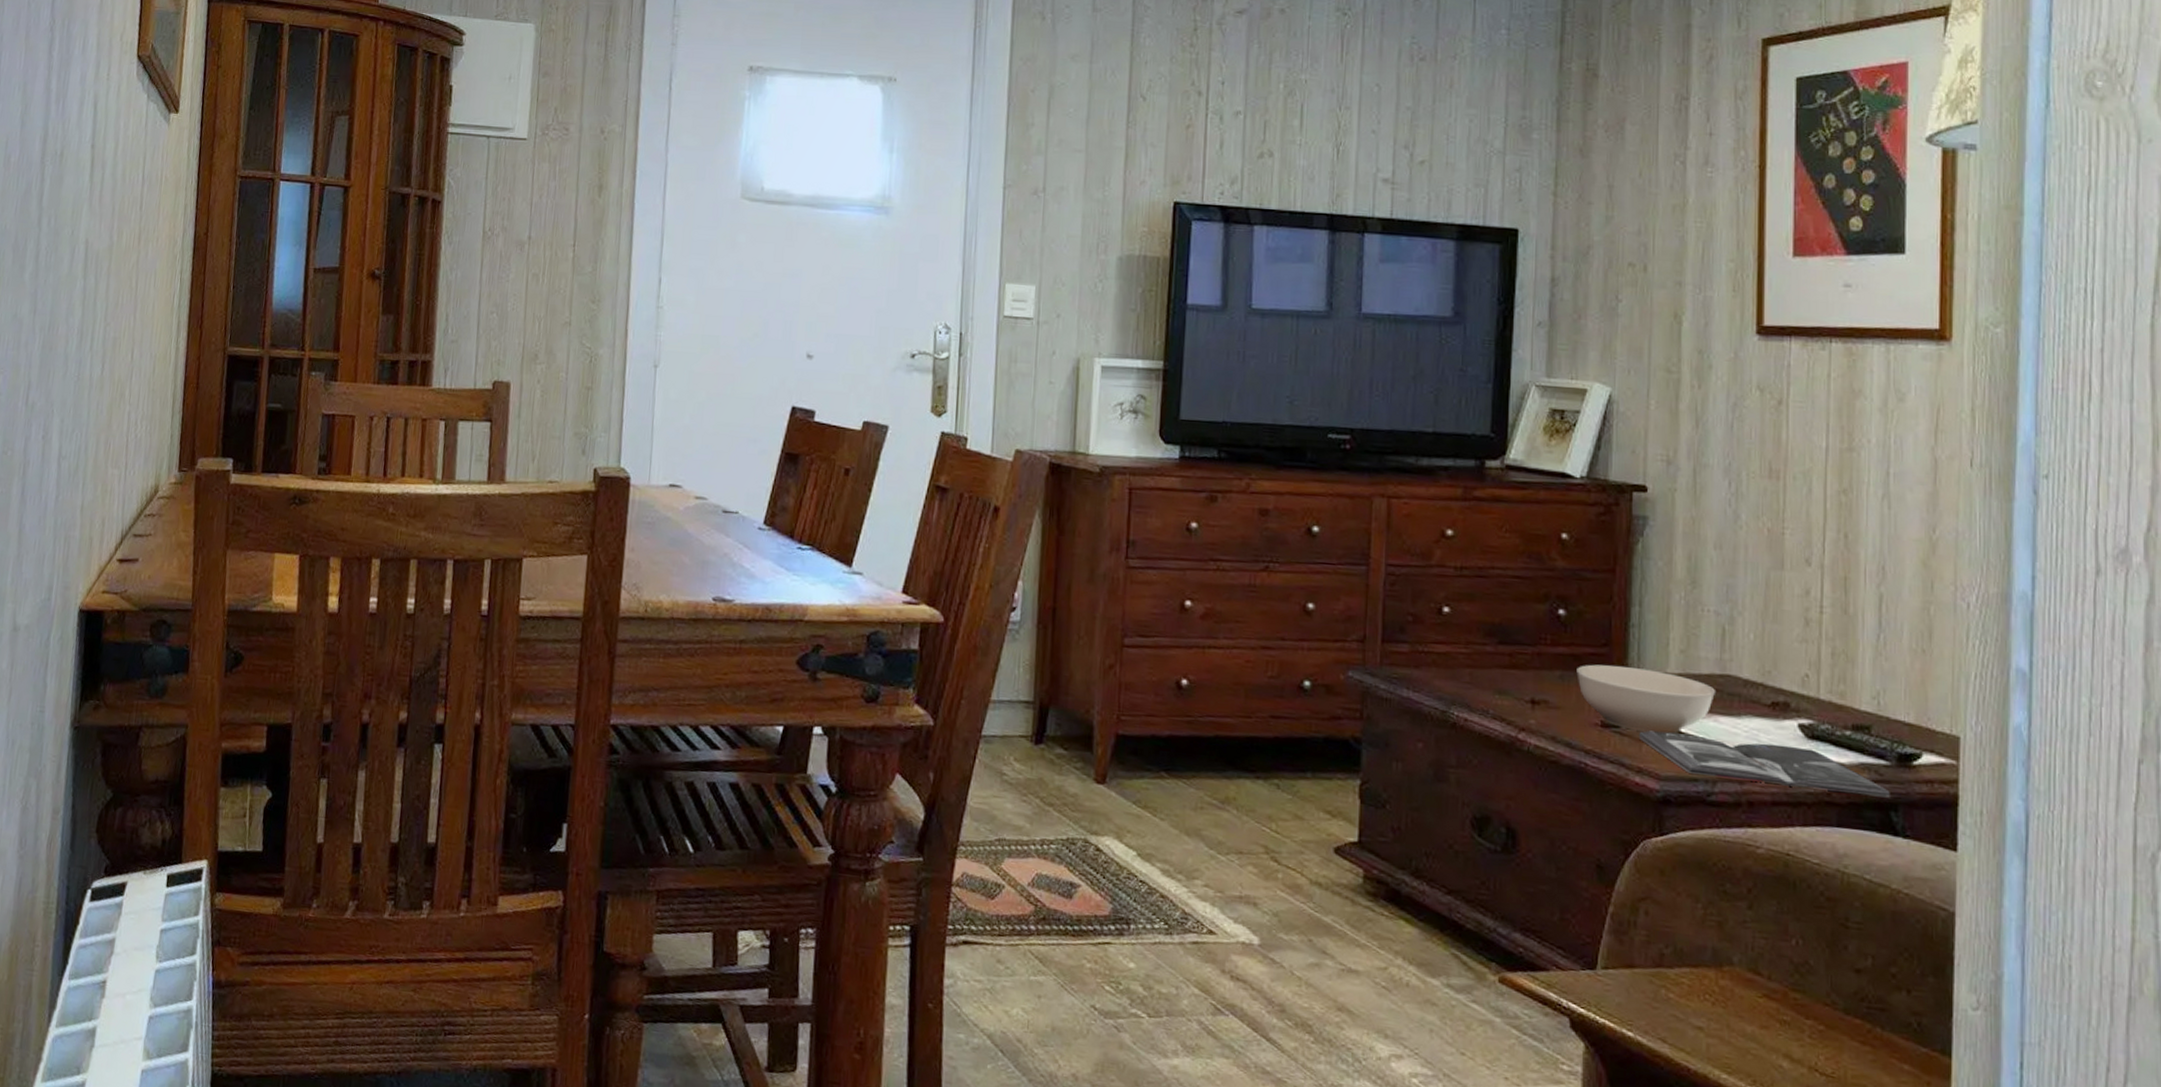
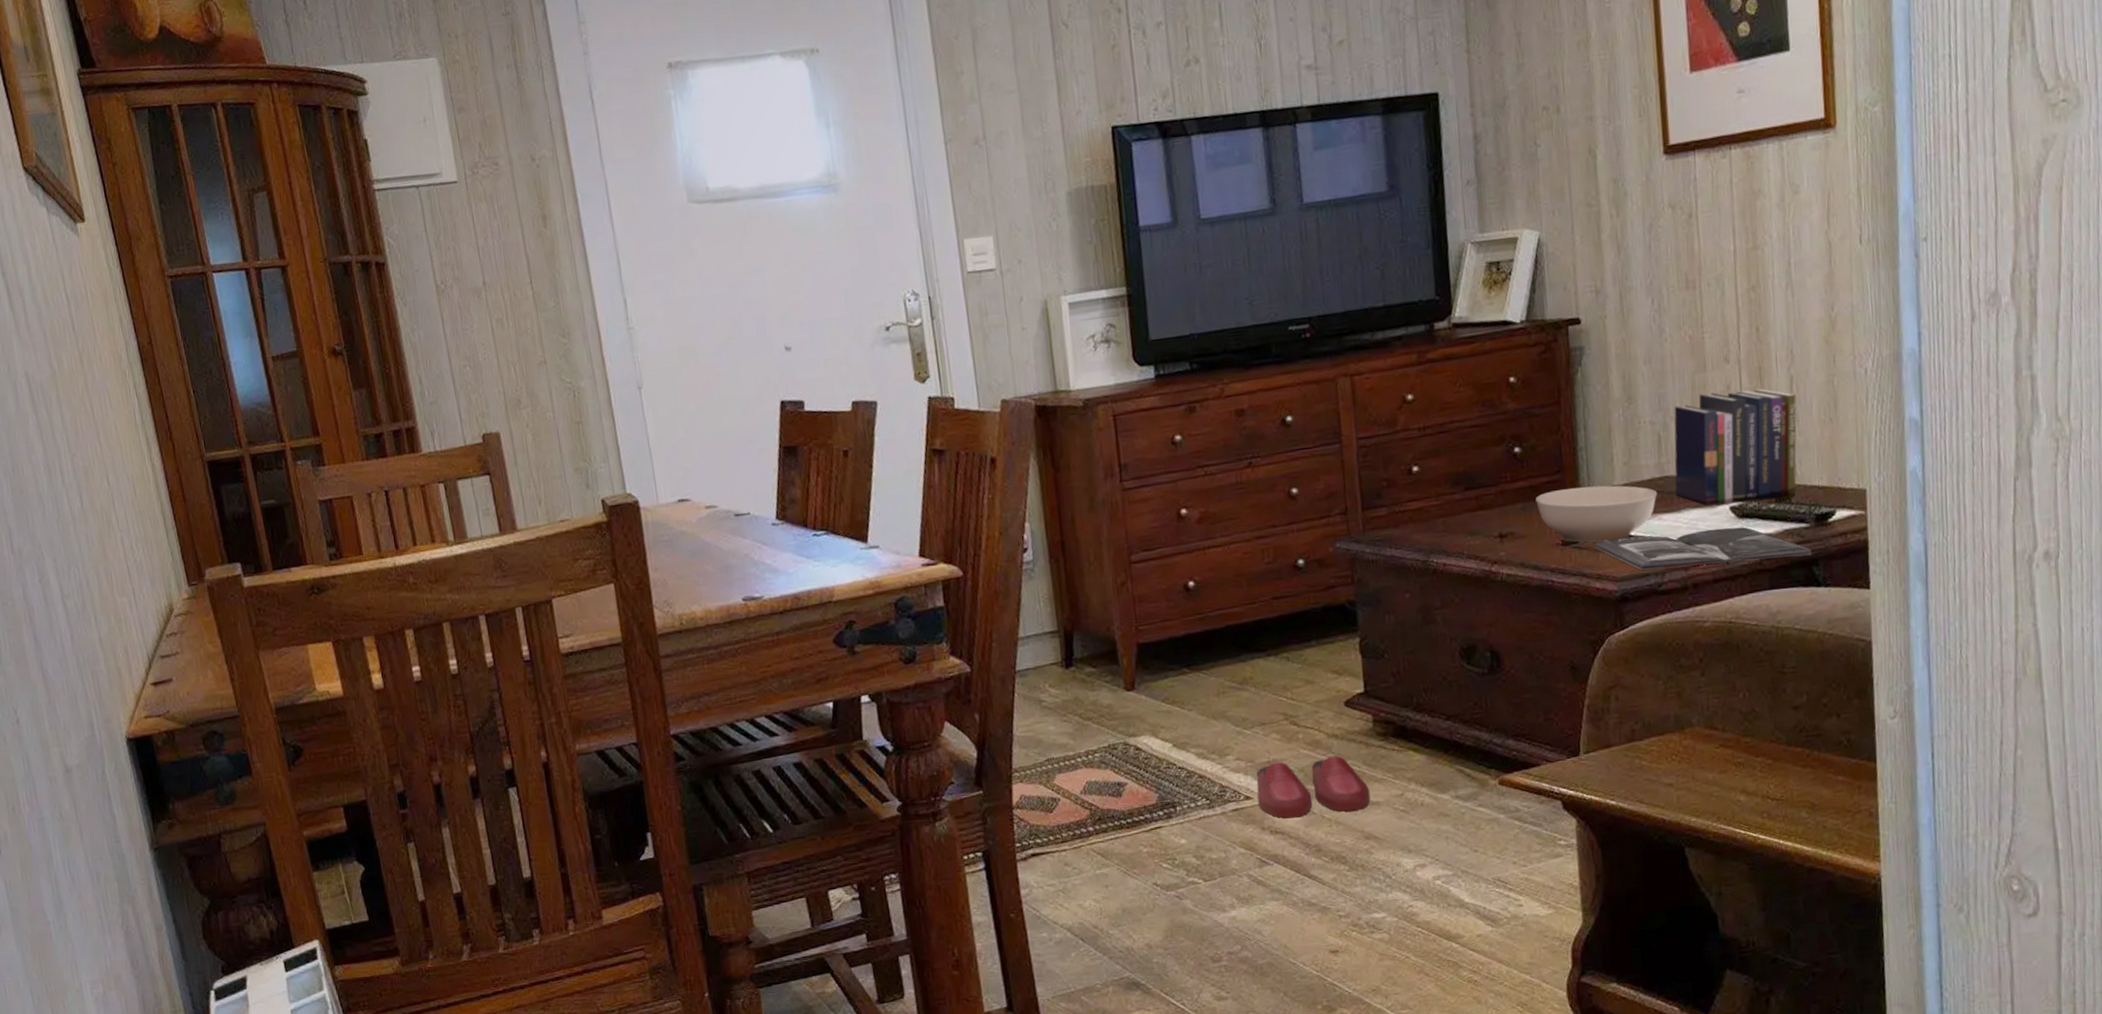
slippers: none [1222,899,1349,975] -> present [1256,755,1370,819]
books: none [1736,593,1885,730] -> present [1674,388,1797,507]

